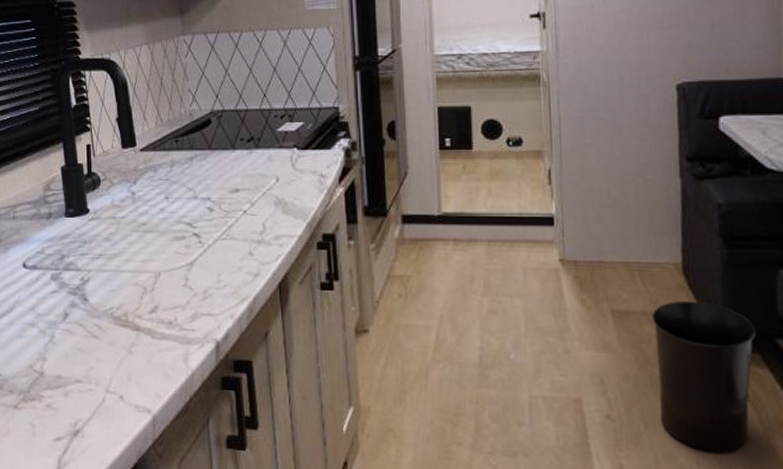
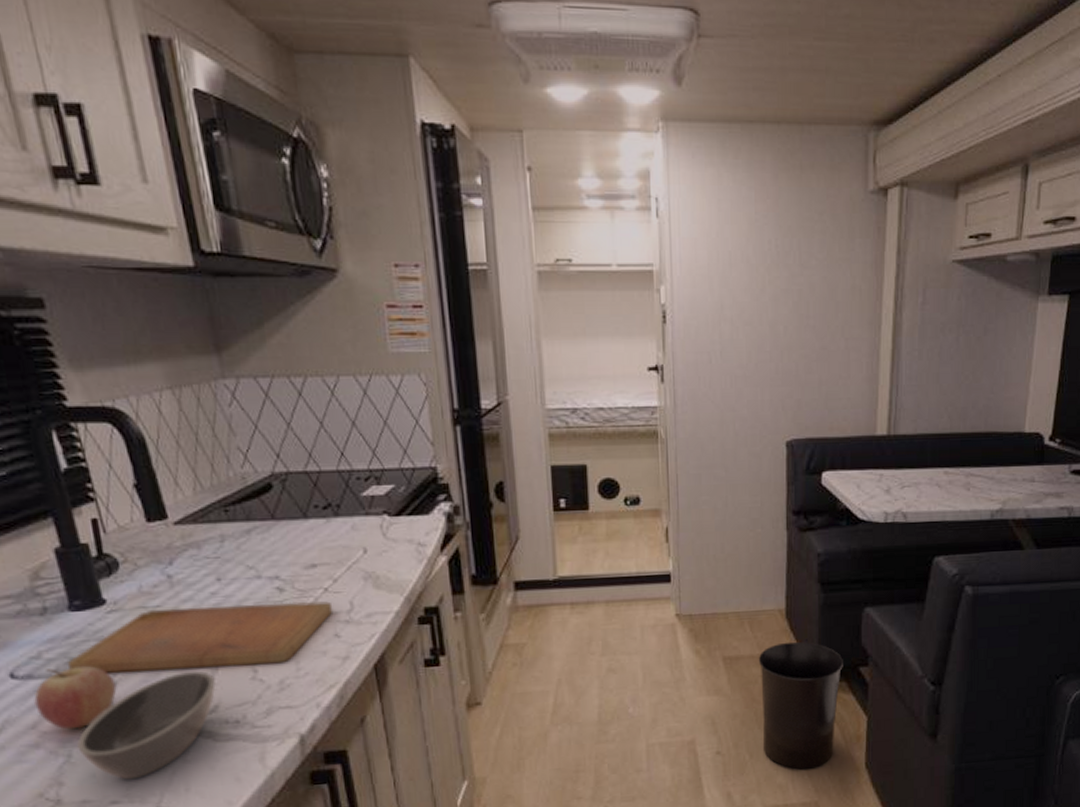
fruit: none [36,262,89,314] -> present [34,666,117,730]
cutting board: none [59,219,249,275] -> present [67,601,334,673]
bowl: none [59,275,157,363] -> present [77,671,216,780]

